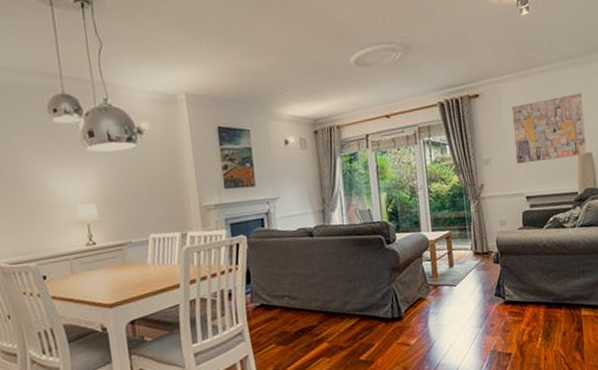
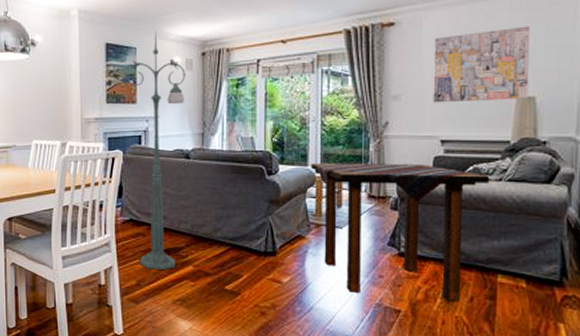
floor lamp: none [242,111,311,353] -> present [126,30,185,269]
side table: none [423,219,567,344] -> present [310,163,490,302]

